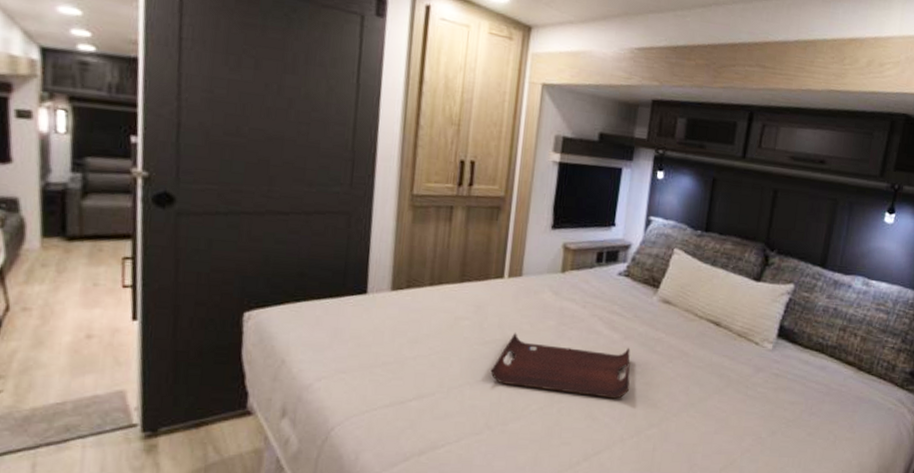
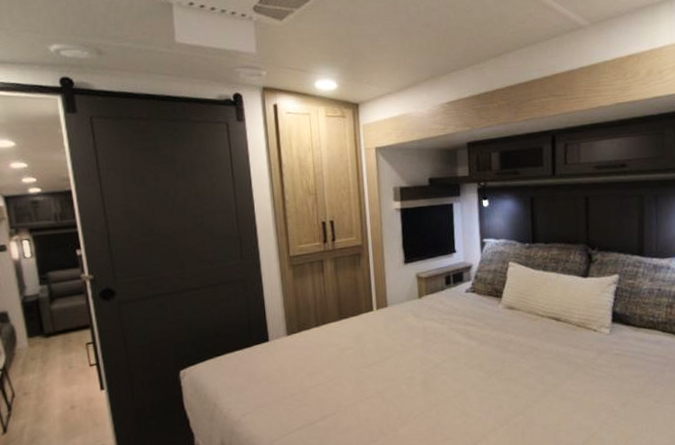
serving tray: present [490,332,631,399] -> none [376,352,493,398]

